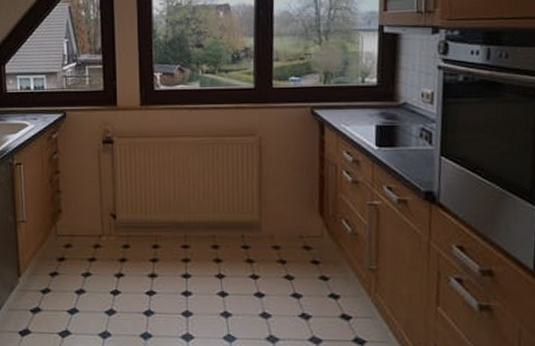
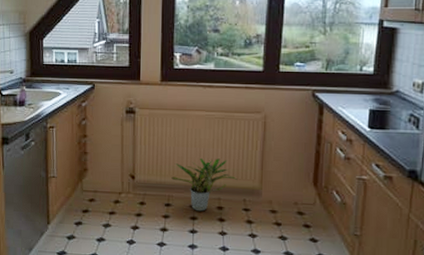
potted plant: none [158,190,234,252] -> present [171,158,238,212]

